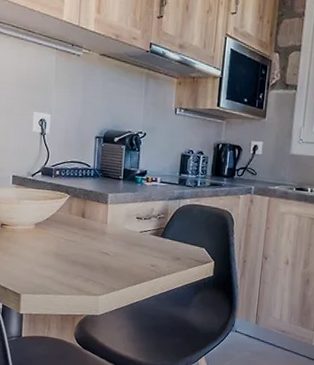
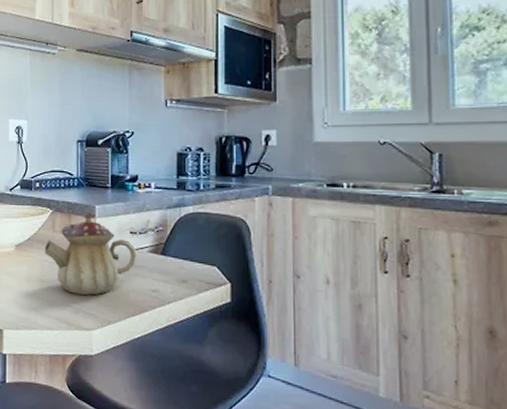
teapot: none [61,198,141,268] -> present [44,211,136,295]

